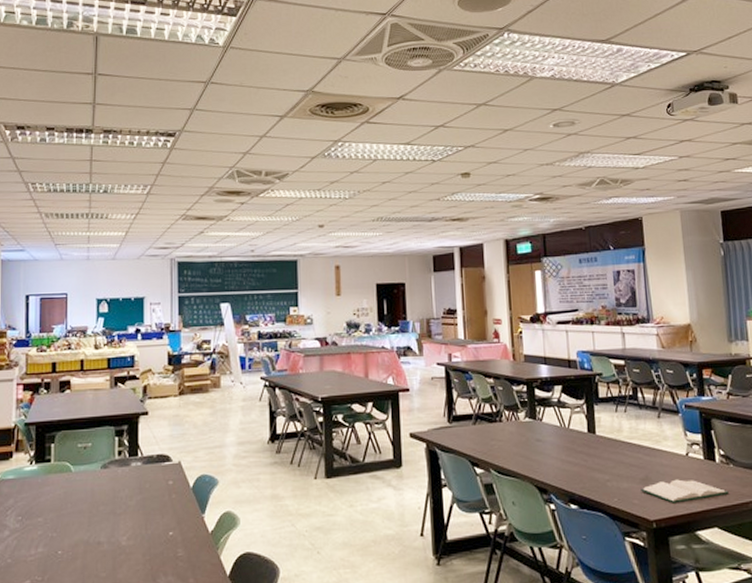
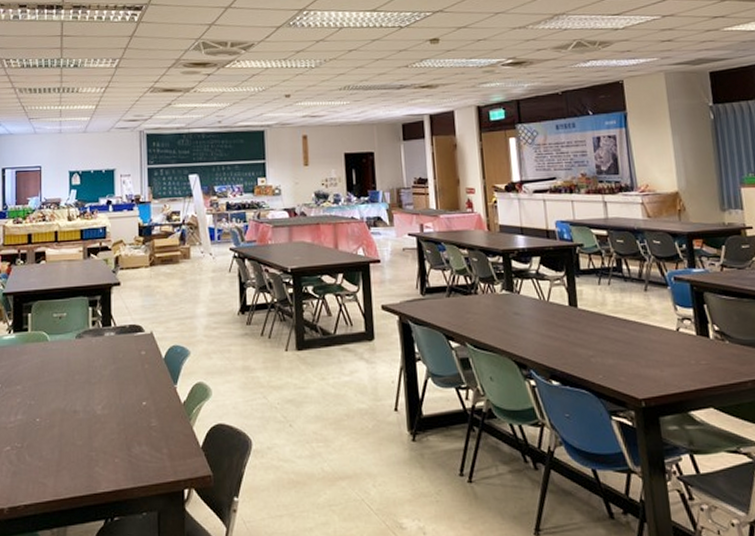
hardback book: present [641,479,729,503] -> none [627,356,725,381]

